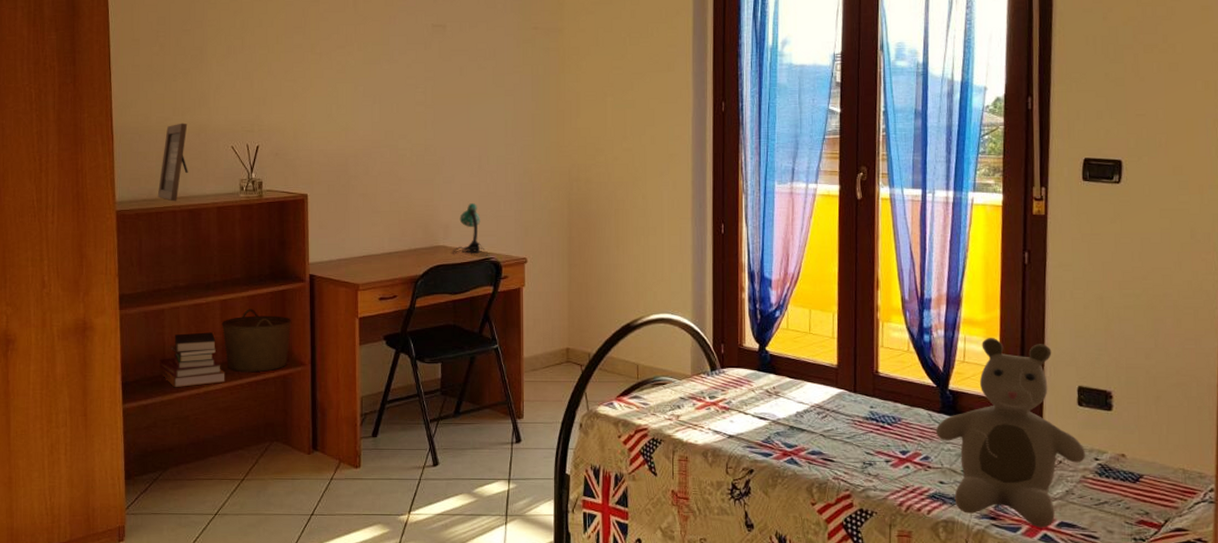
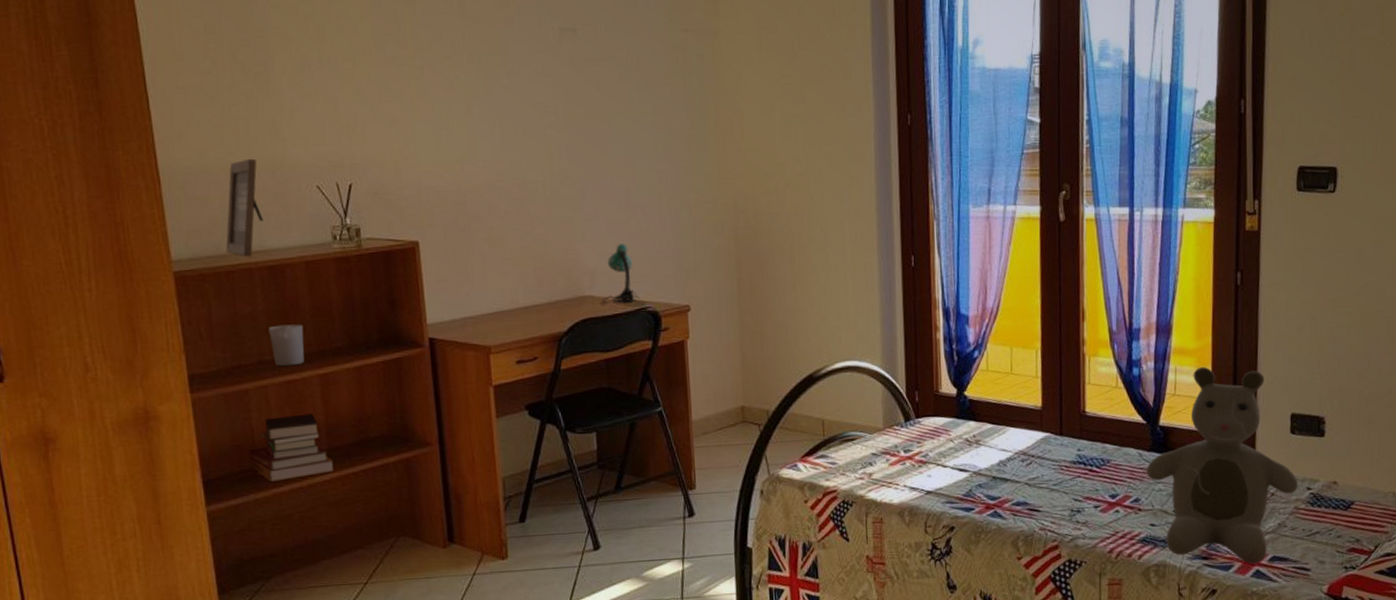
candle holder: none [184,258,211,292] -> present [268,324,305,367]
basket: present [221,309,291,372] -> none [323,383,411,458]

